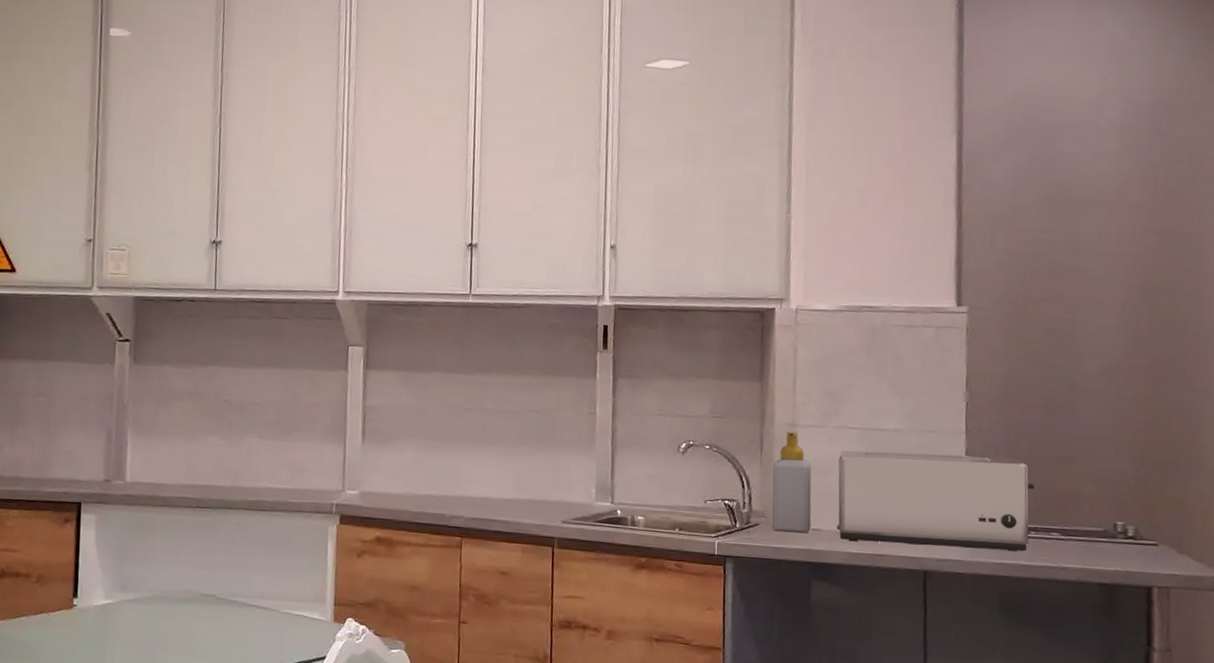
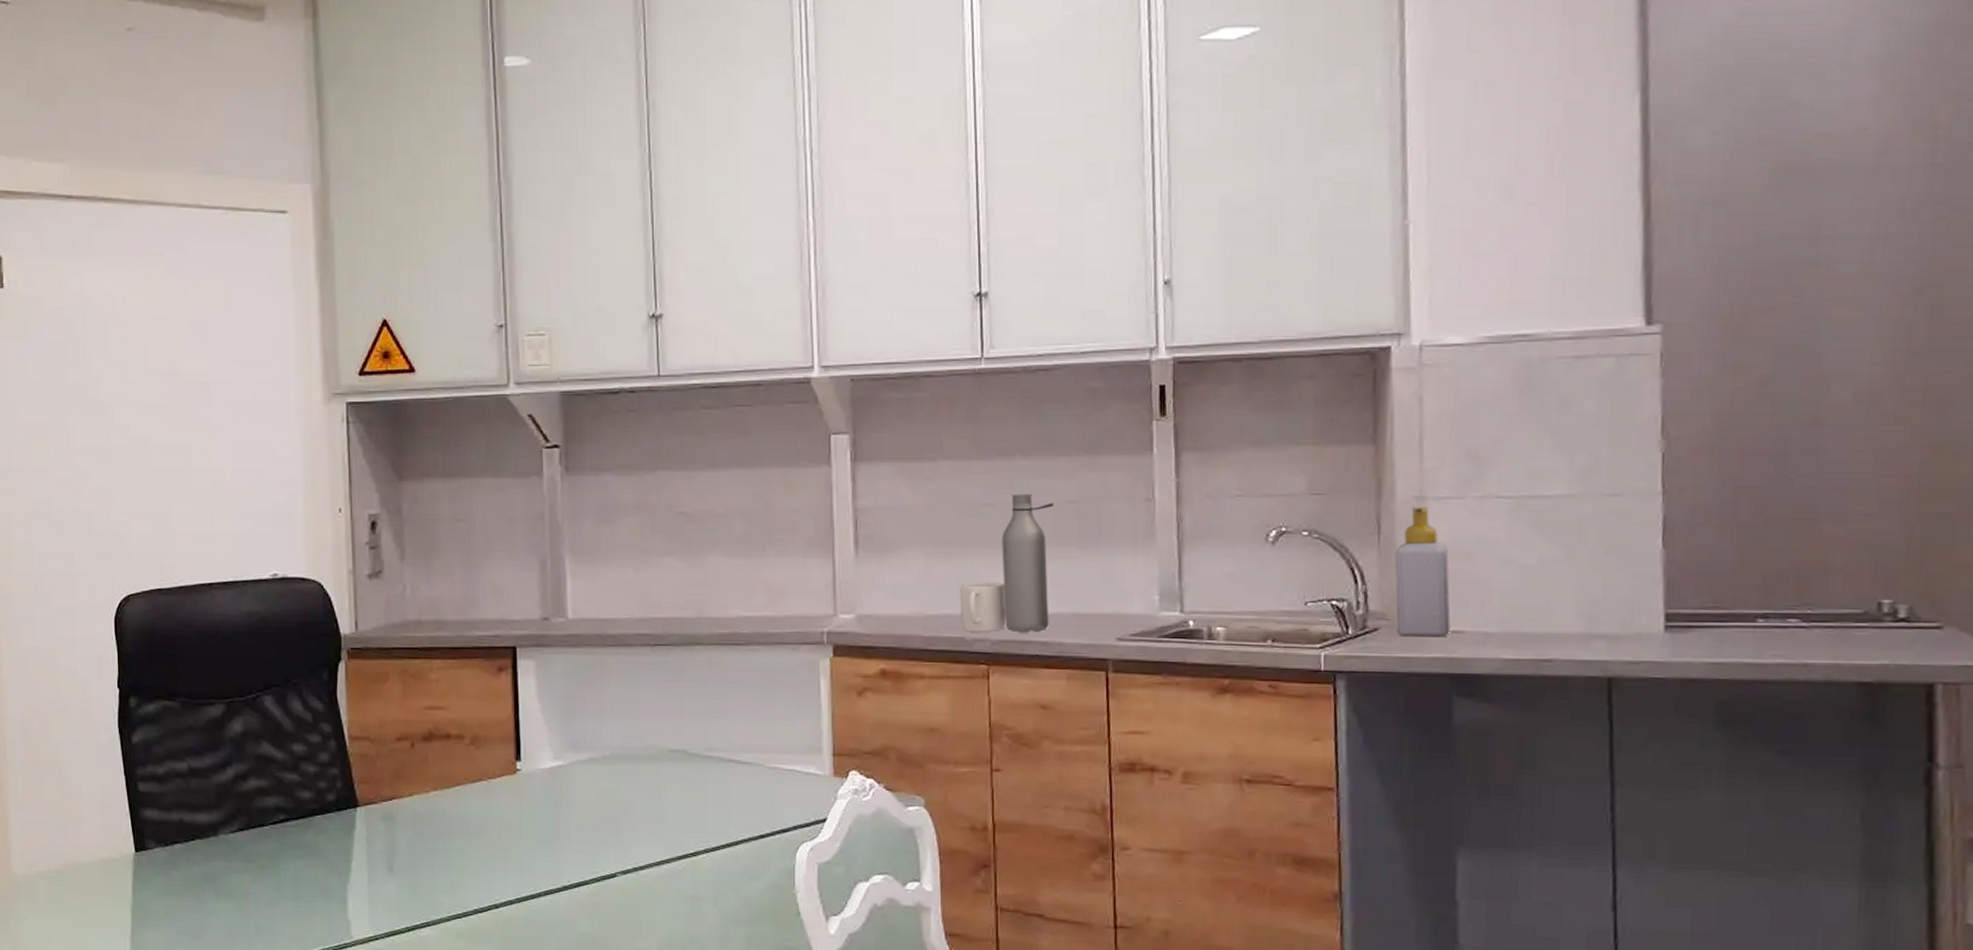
mug: none [441,470,478,511] -> present [958,582,1007,632]
water bottle: none [476,402,519,513] -> present [1001,493,1054,633]
toaster: present [837,450,1035,552] -> none [1484,522,1763,647]

